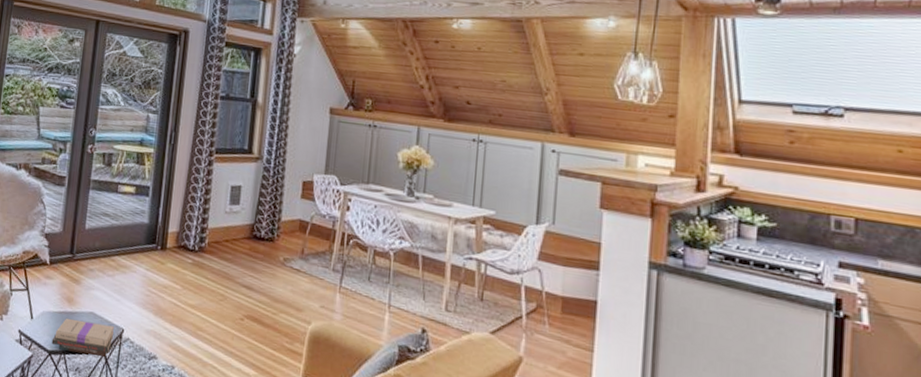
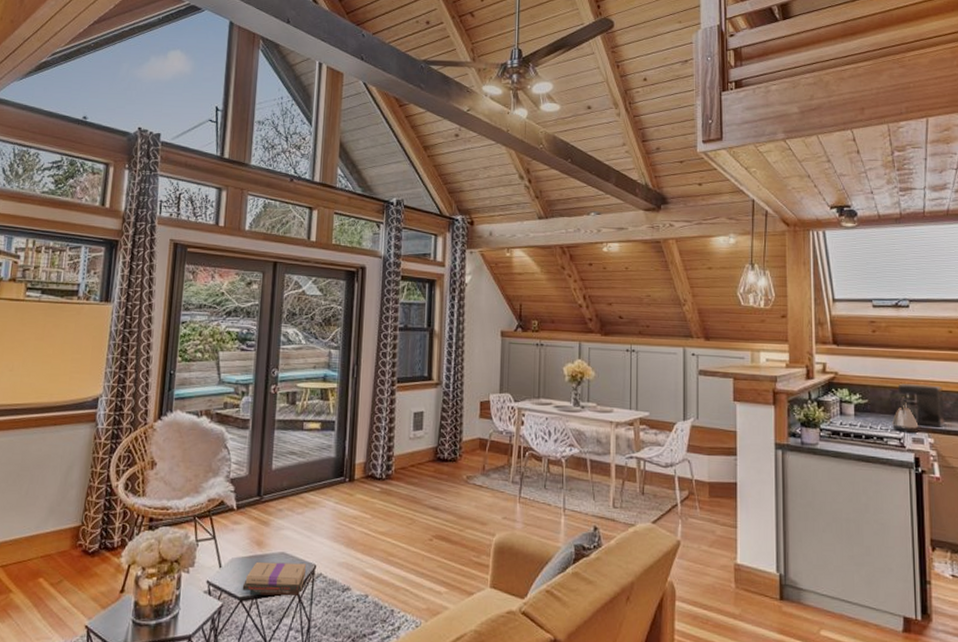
kettle: none [807,224,845,270] -> present [892,396,919,434]
coffee maker: none [812,208,883,267] -> present [894,384,945,428]

